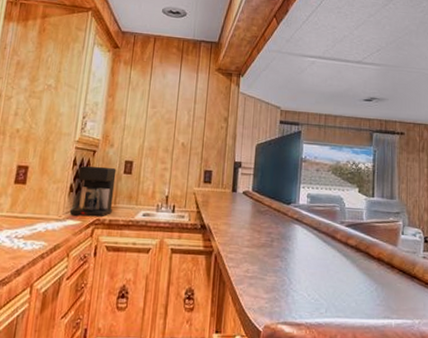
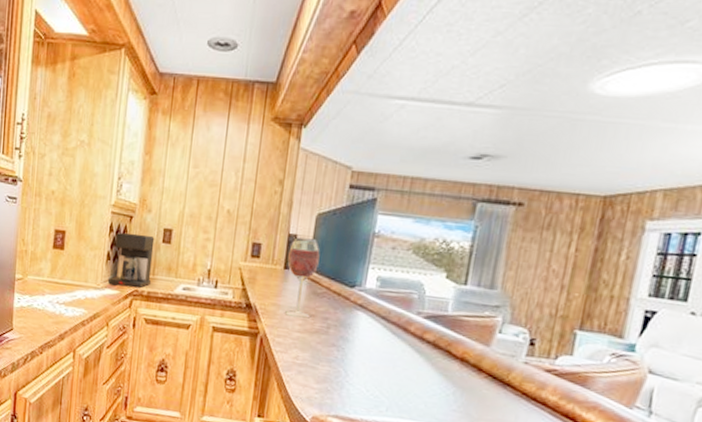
wineglass: none [235,164,261,235] -> present [285,237,320,319]

